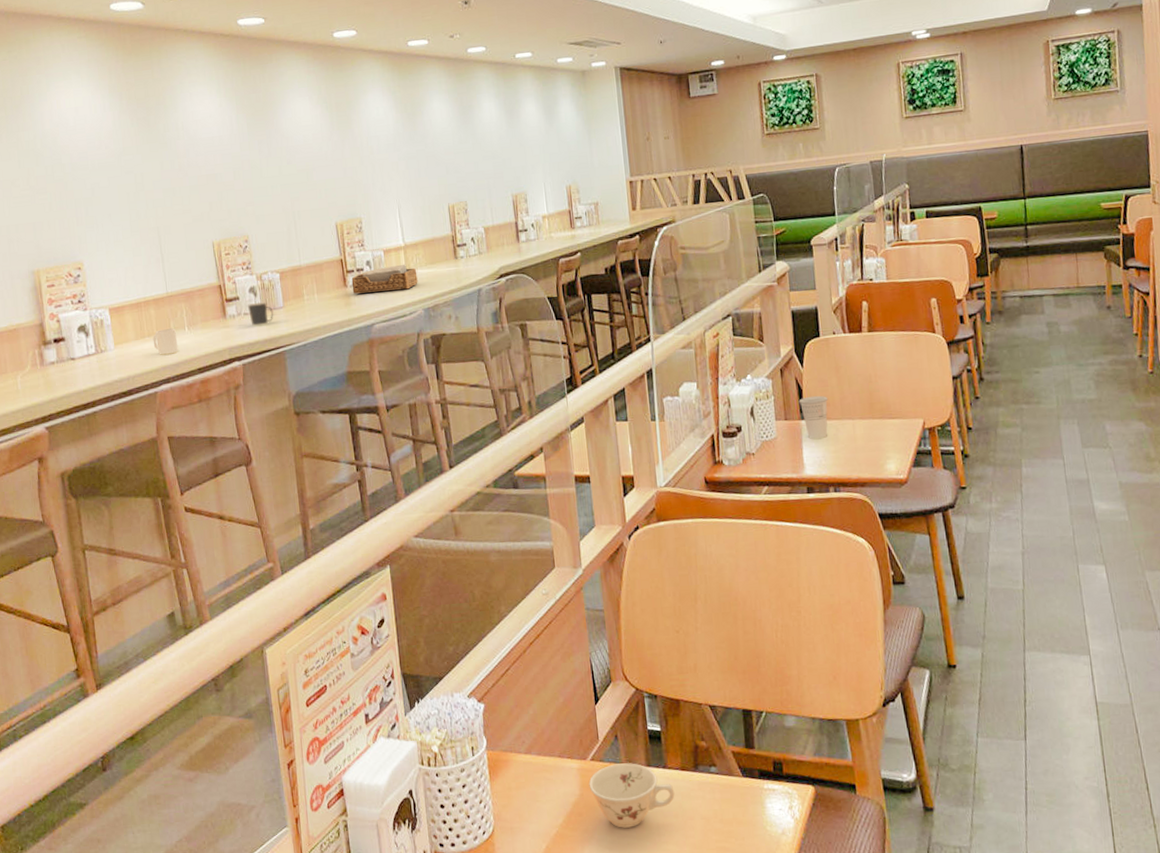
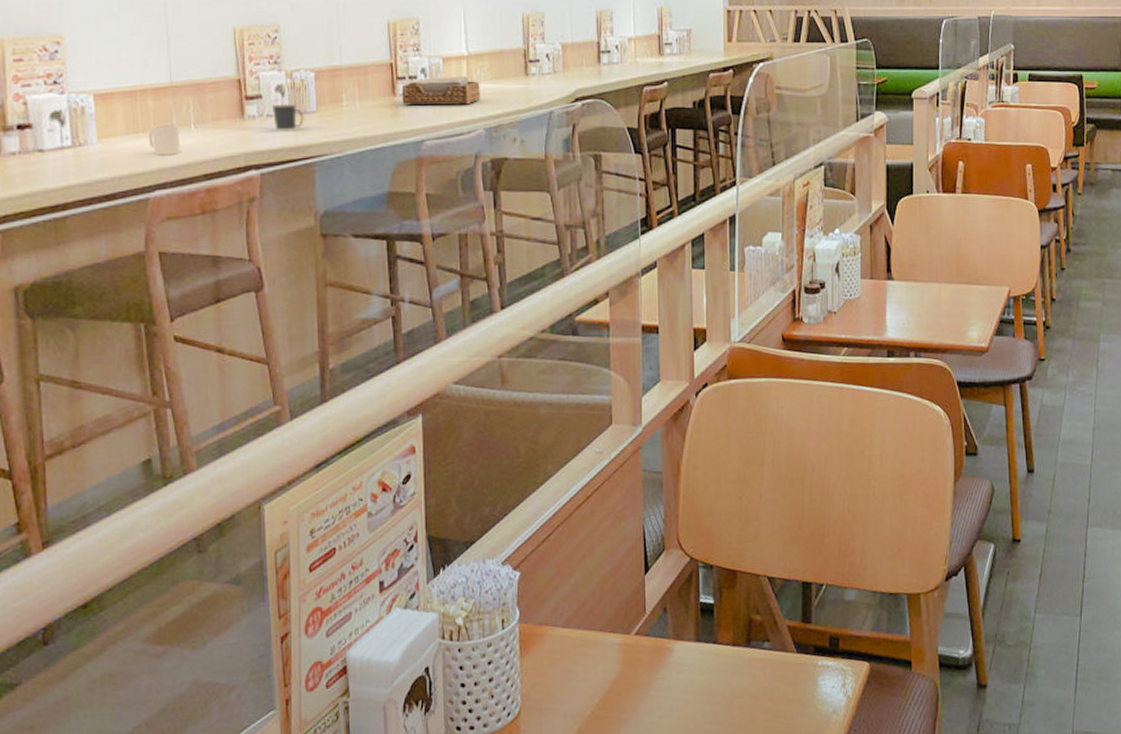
teacup: present [588,763,675,828] -> none [631,638,724,708]
cup: present [798,395,829,440] -> none [886,255,917,302]

